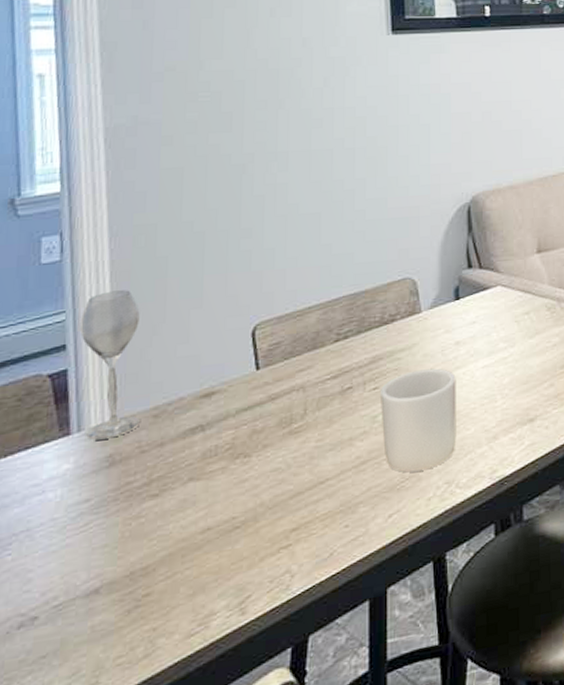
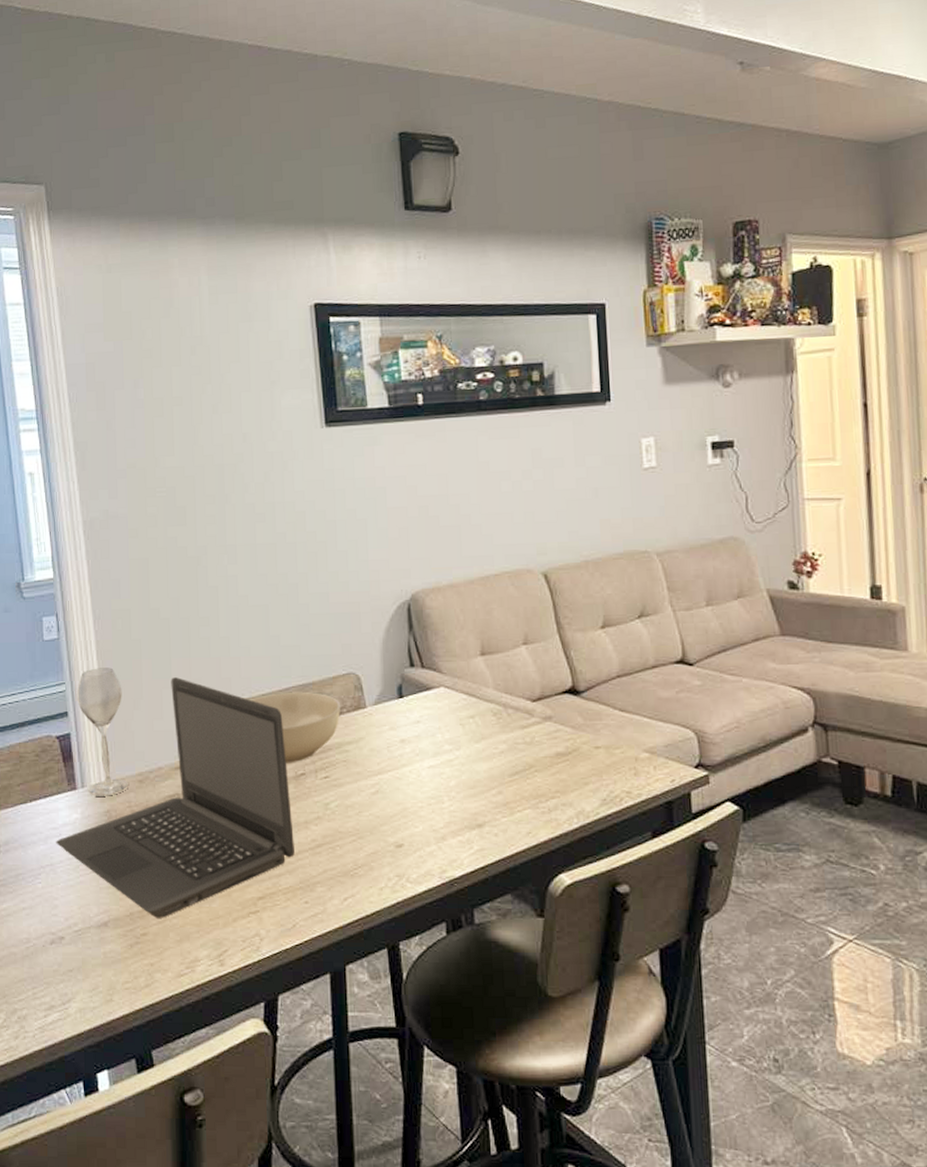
laptop: none [36,295,336,573] -> present [56,677,295,918]
bowl: none [294,301,395,378] -> present [250,692,341,763]
mug: present [379,368,456,473] -> none [330,764,405,861]

